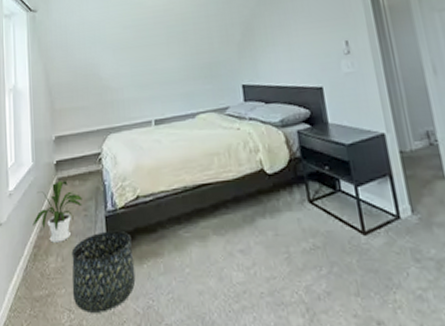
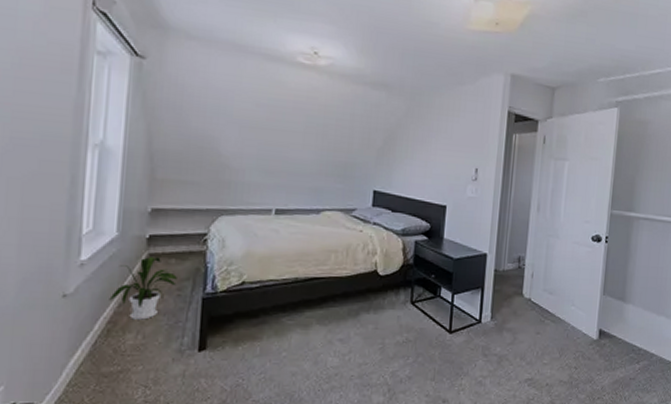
basket: present [71,230,136,313] -> none [151,312,229,389]

